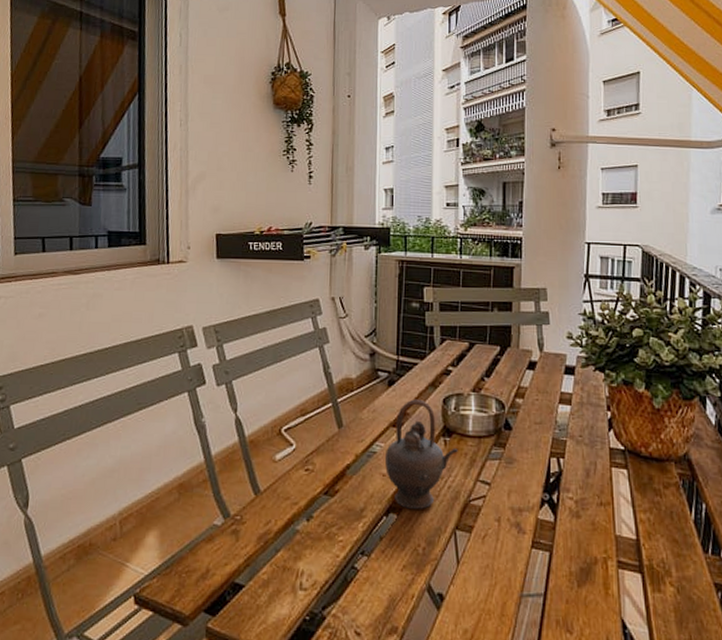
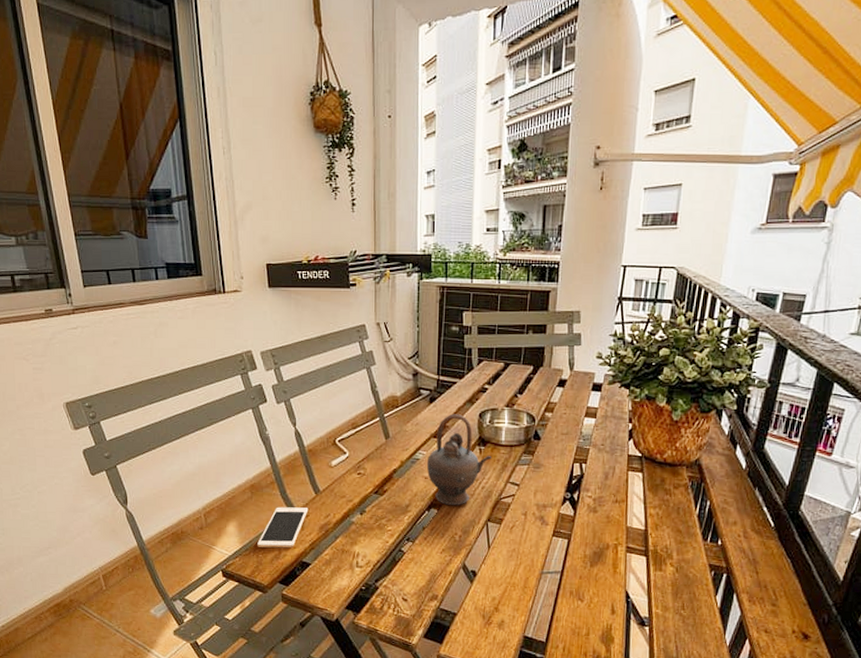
cell phone: none [181,511,246,565] -> present [257,507,309,548]

